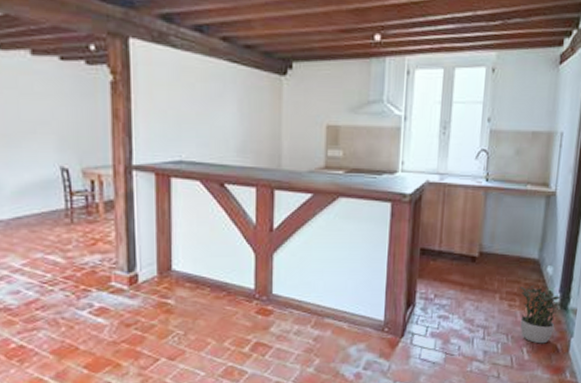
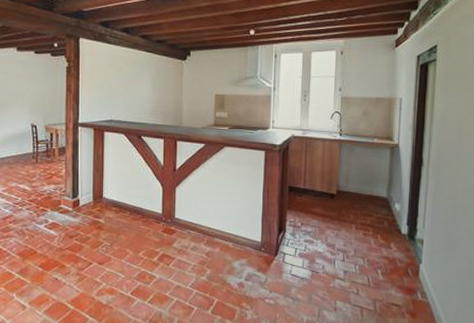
potted plant: present [520,285,563,344] -> none [372,218,410,268]

